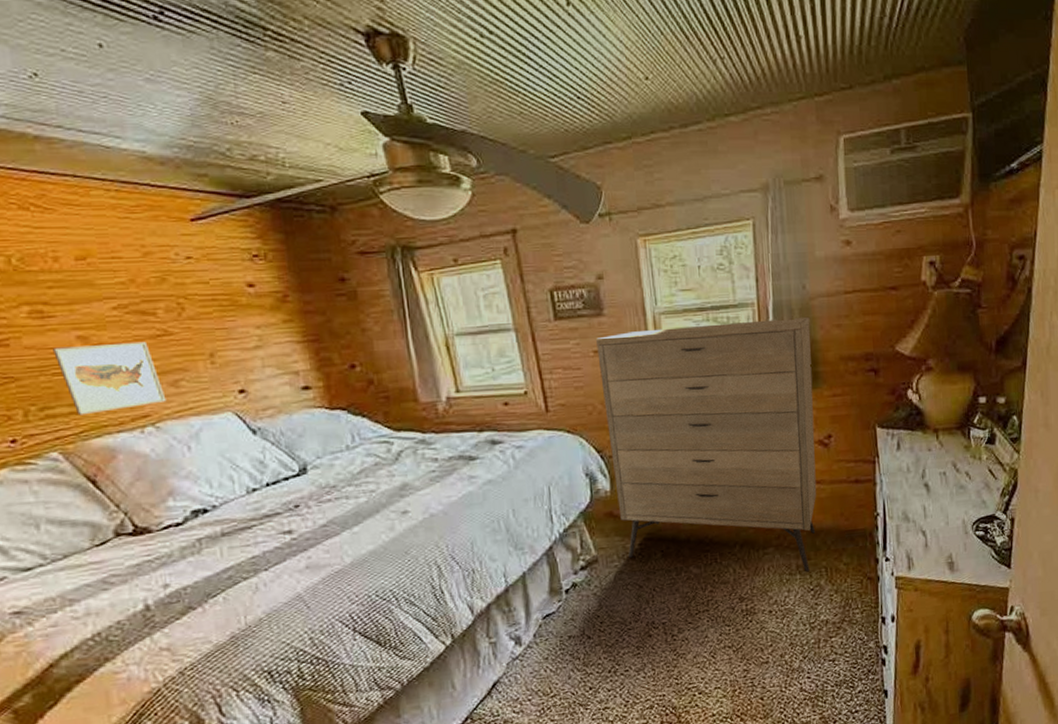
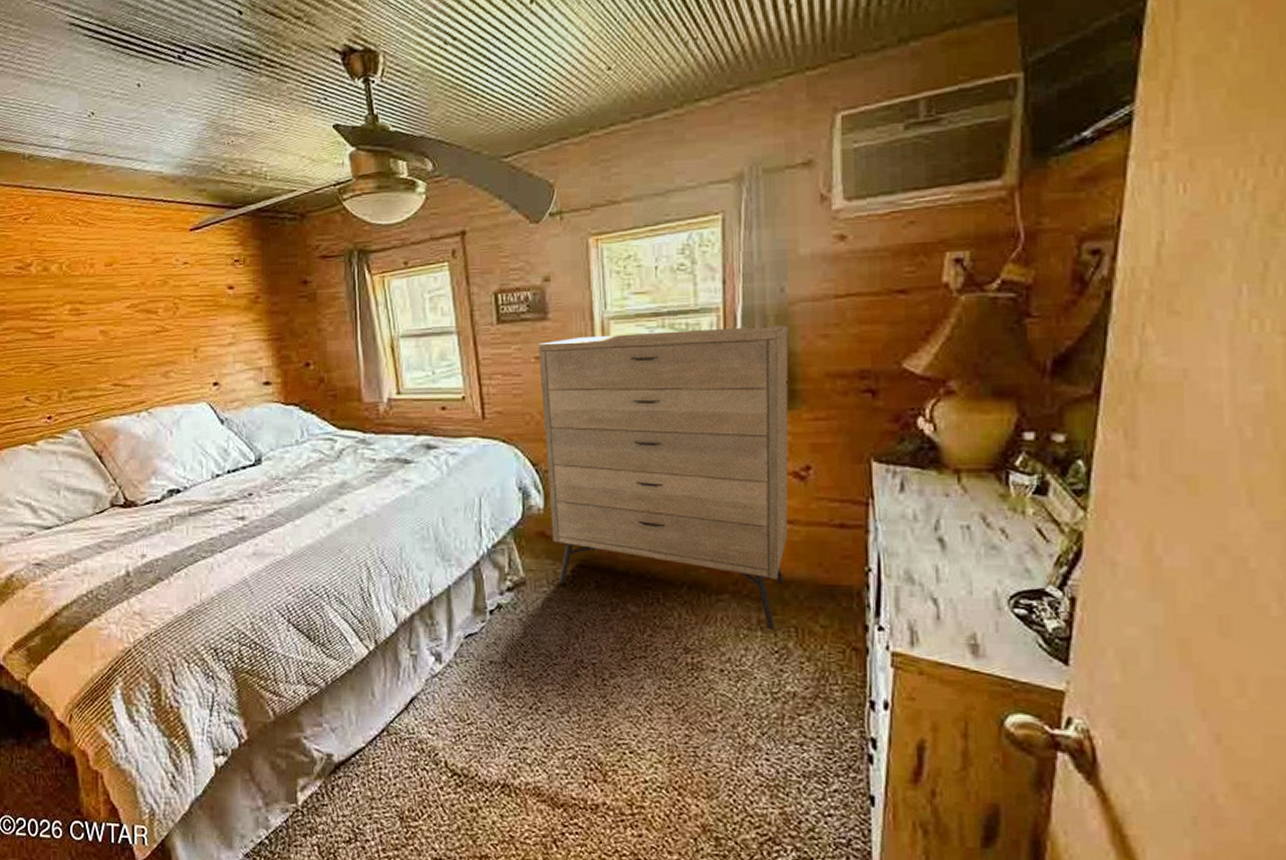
wall art: present [53,341,167,416] -> none [83,336,158,399]

